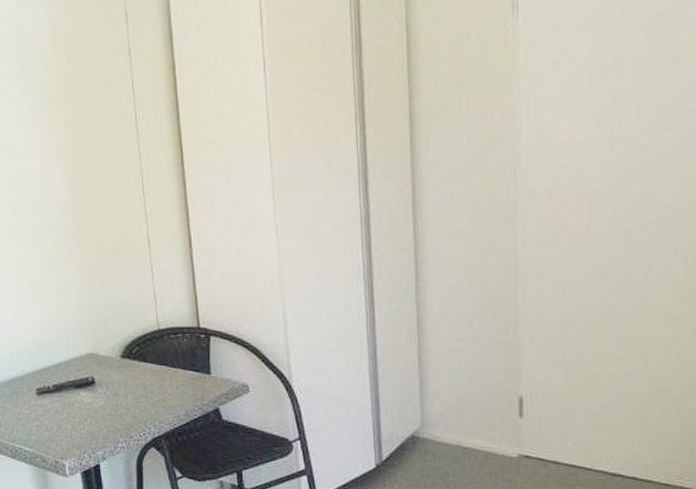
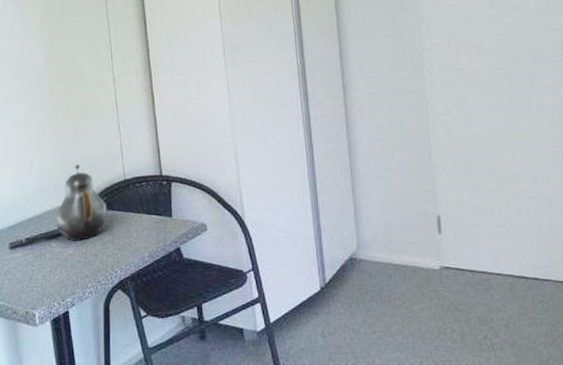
teapot: none [85,308,140,392] -> present [56,164,108,241]

